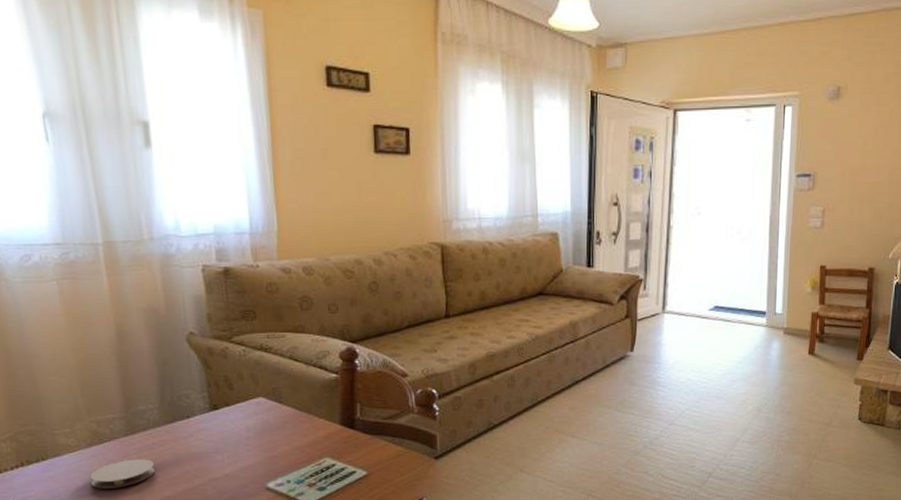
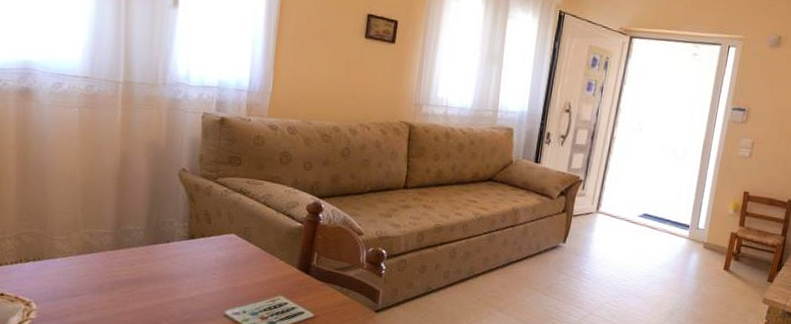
coaster: present [90,458,155,489] -> none [76,271,132,295]

